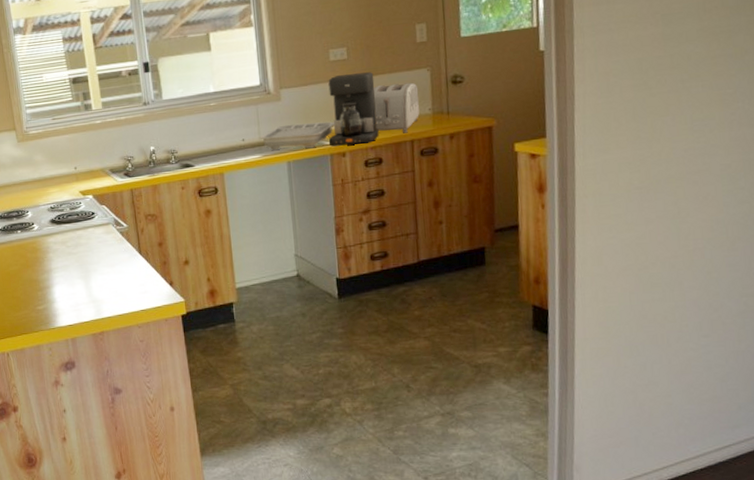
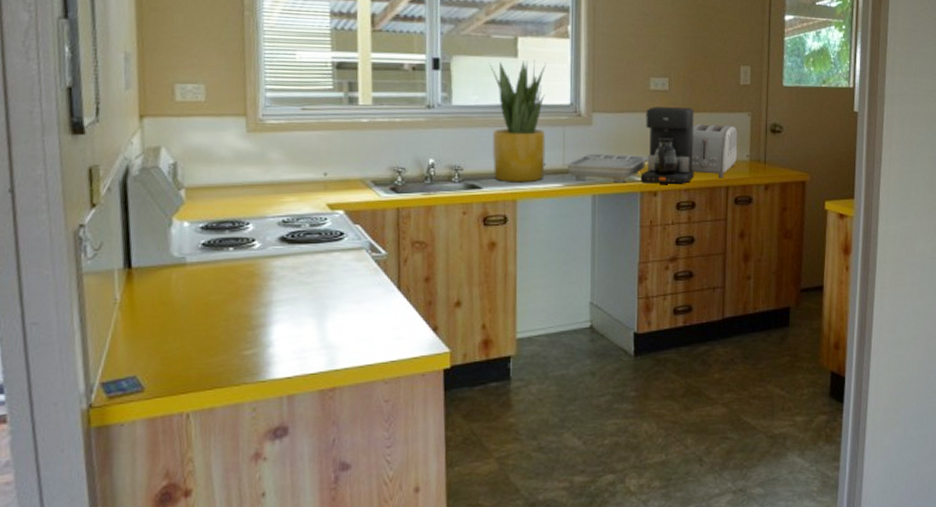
planter: none [187,50,244,159] -> present [488,59,546,183]

